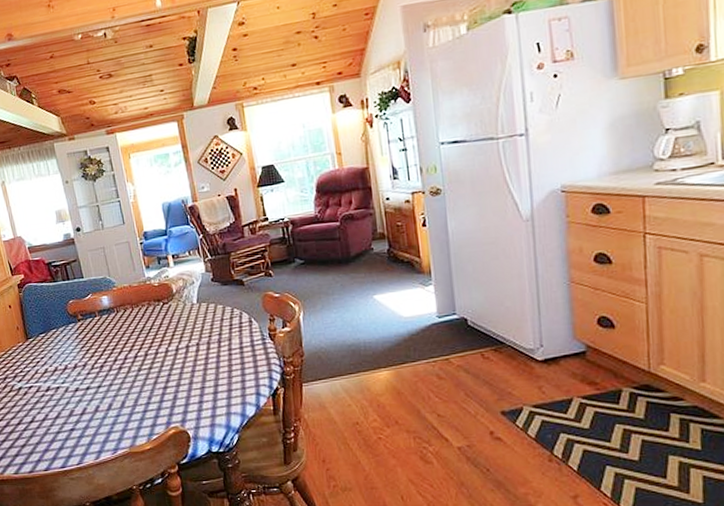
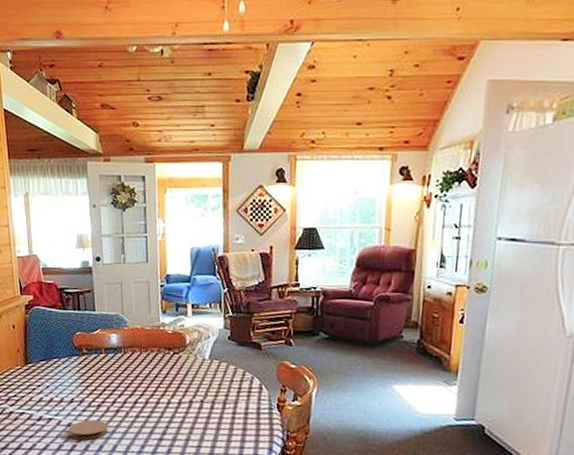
coaster: none [77,381,114,402] -> present [68,420,108,440]

